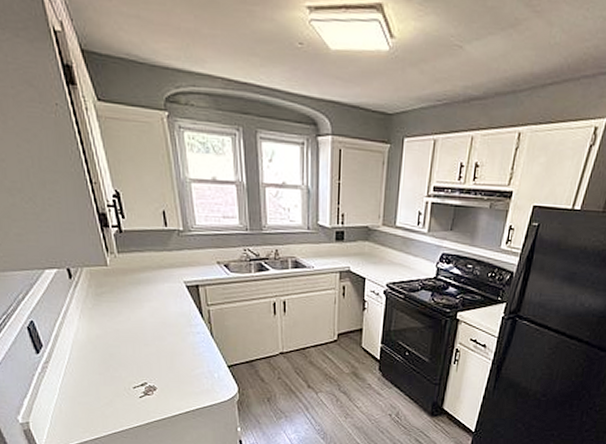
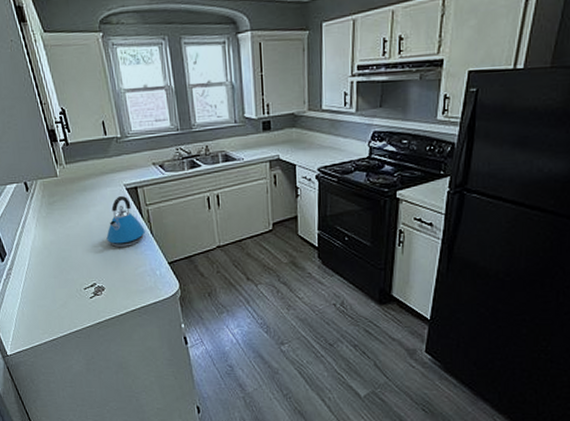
kettle: none [161,292,205,347] -> present [106,195,145,247]

